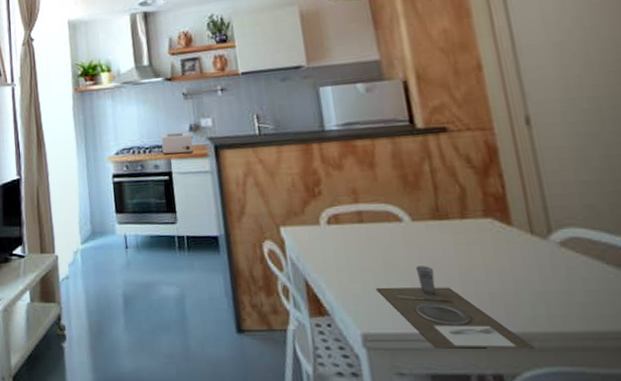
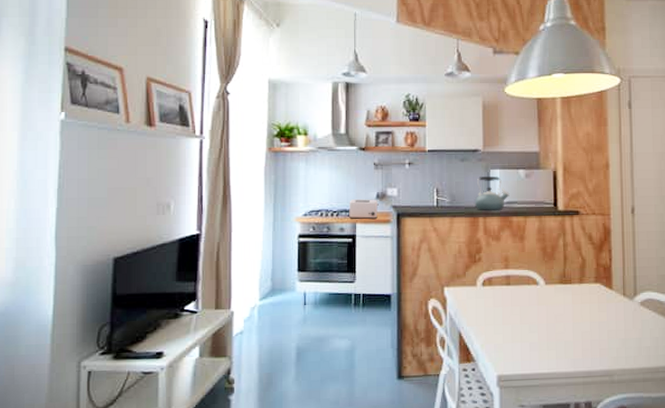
kettle: none [304,94,348,137] -> present [474,176,510,212]
place setting: present [376,266,536,349] -> none [513,320,615,384]

